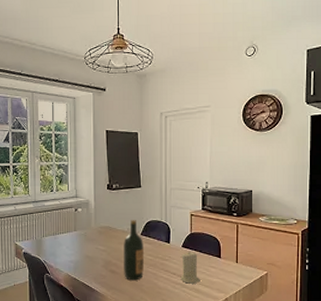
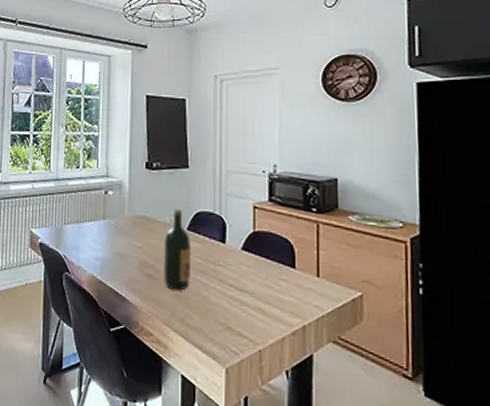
candle: present [180,252,201,284] -> none [239,257,267,302]

